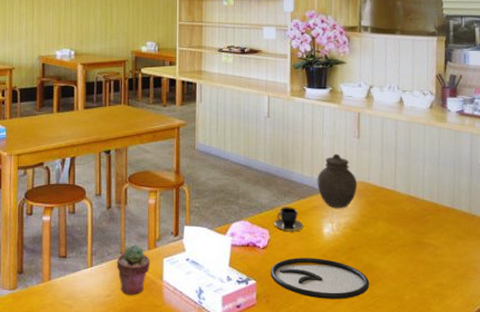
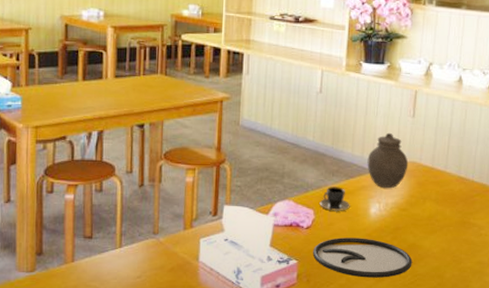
potted succulent: present [116,244,151,296] -> none [148,224,186,277]

